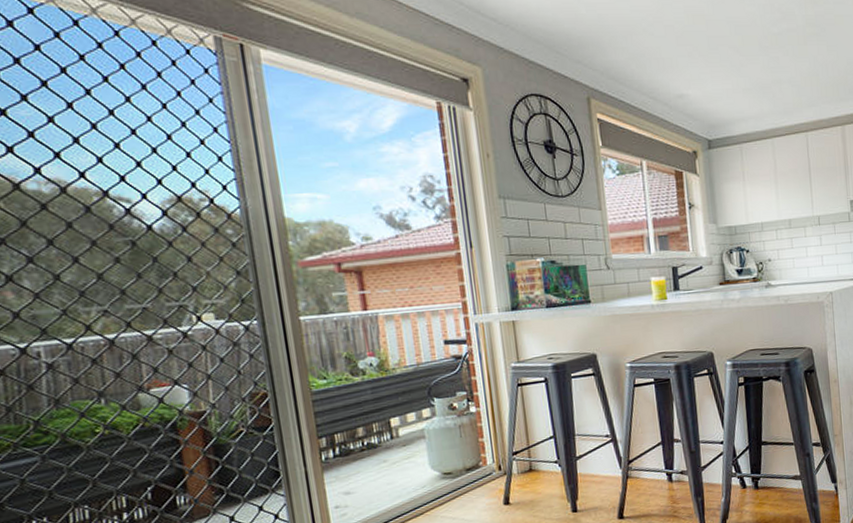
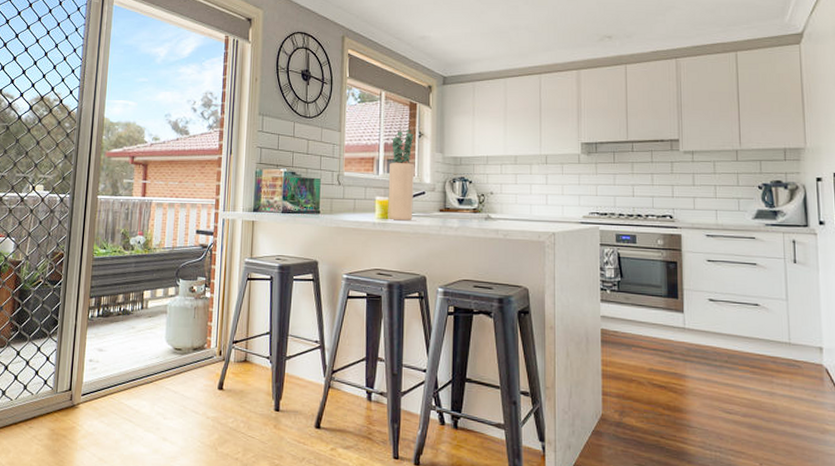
vase: none [660,197,693,301] -> present [388,125,414,221]

